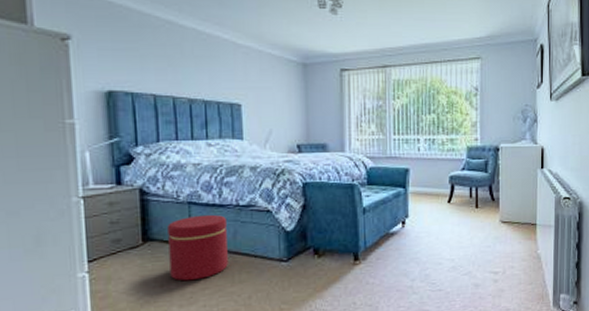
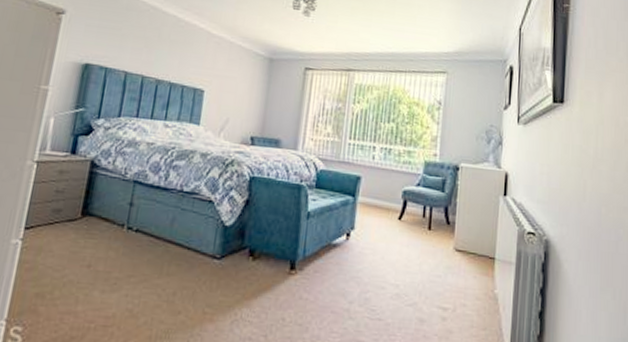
ottoman: present [168,214,228,281] -> none [100,196,167,266]

